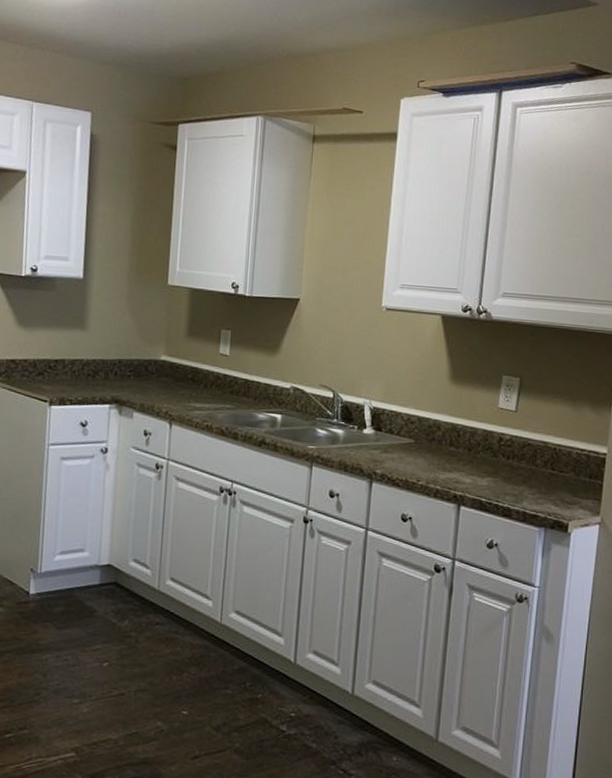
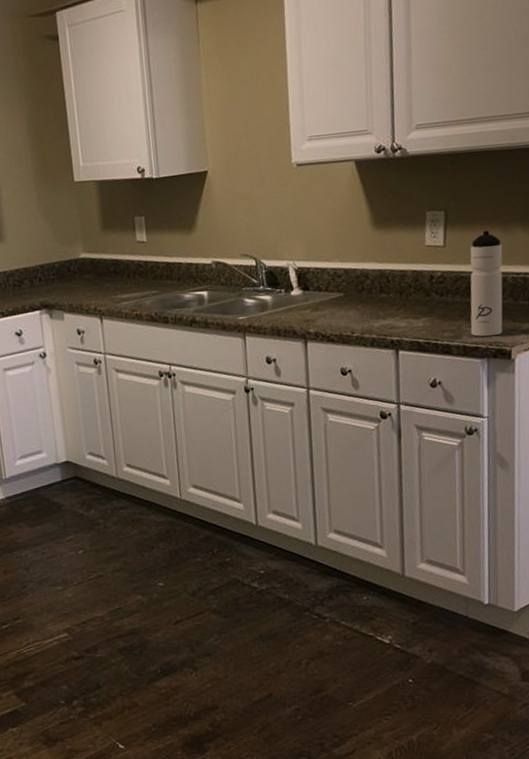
water bottle: none [532,403,570,507] -> present [470,230,503,337]

